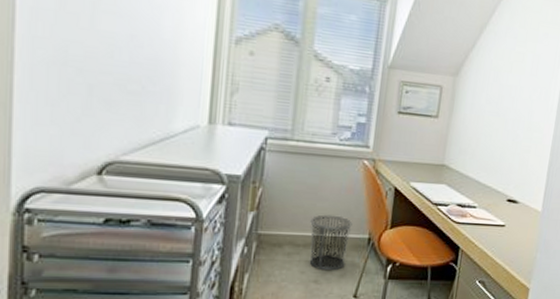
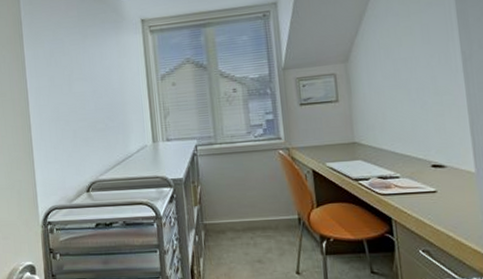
waste bin: present [309,214,353,271] -> none [244,201,282,251]

